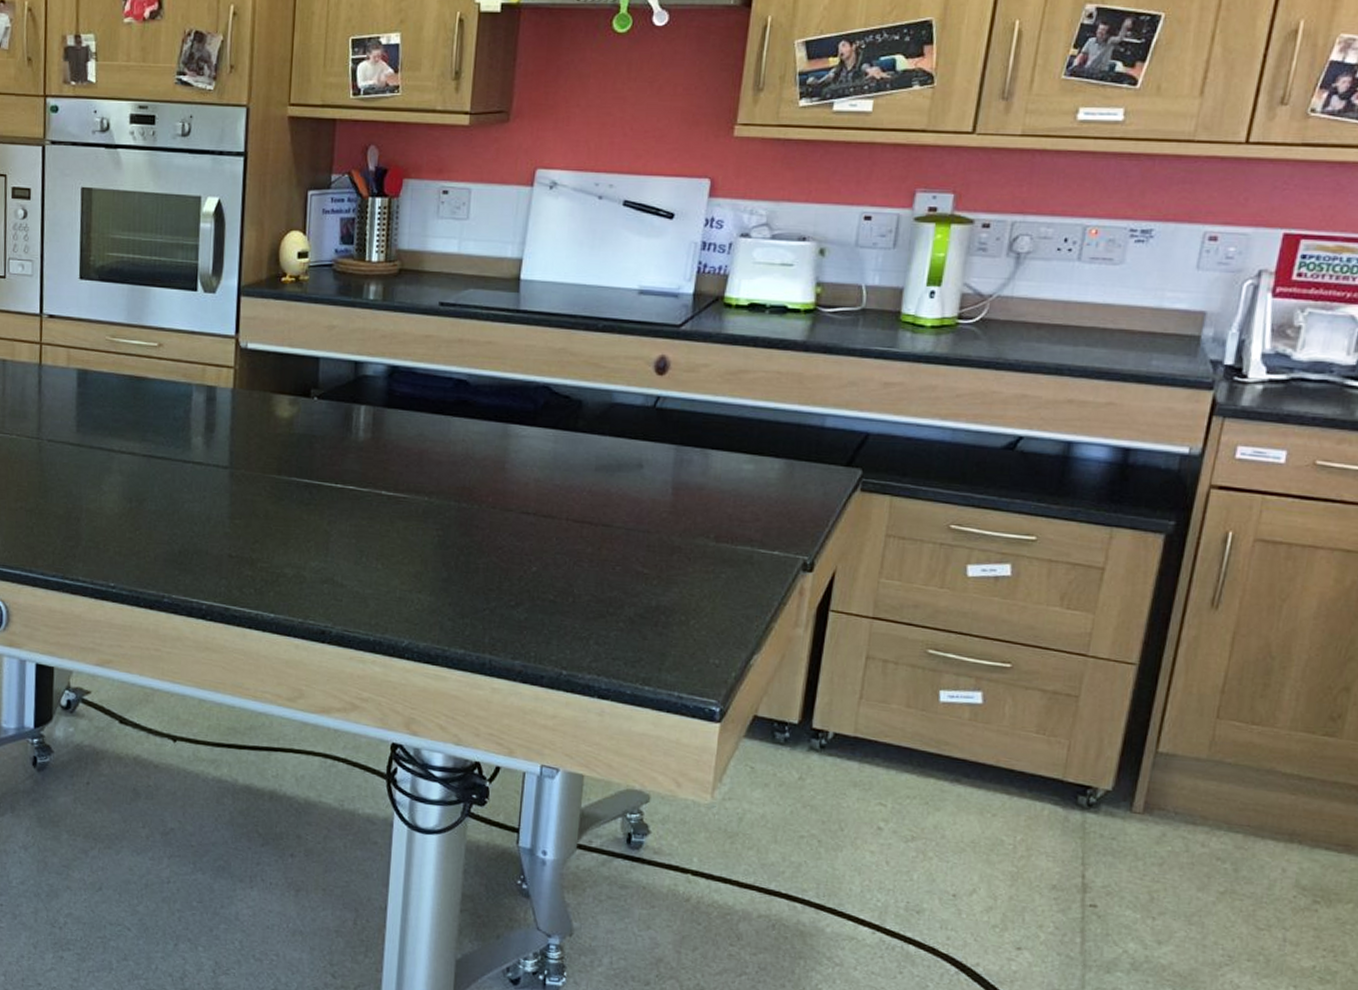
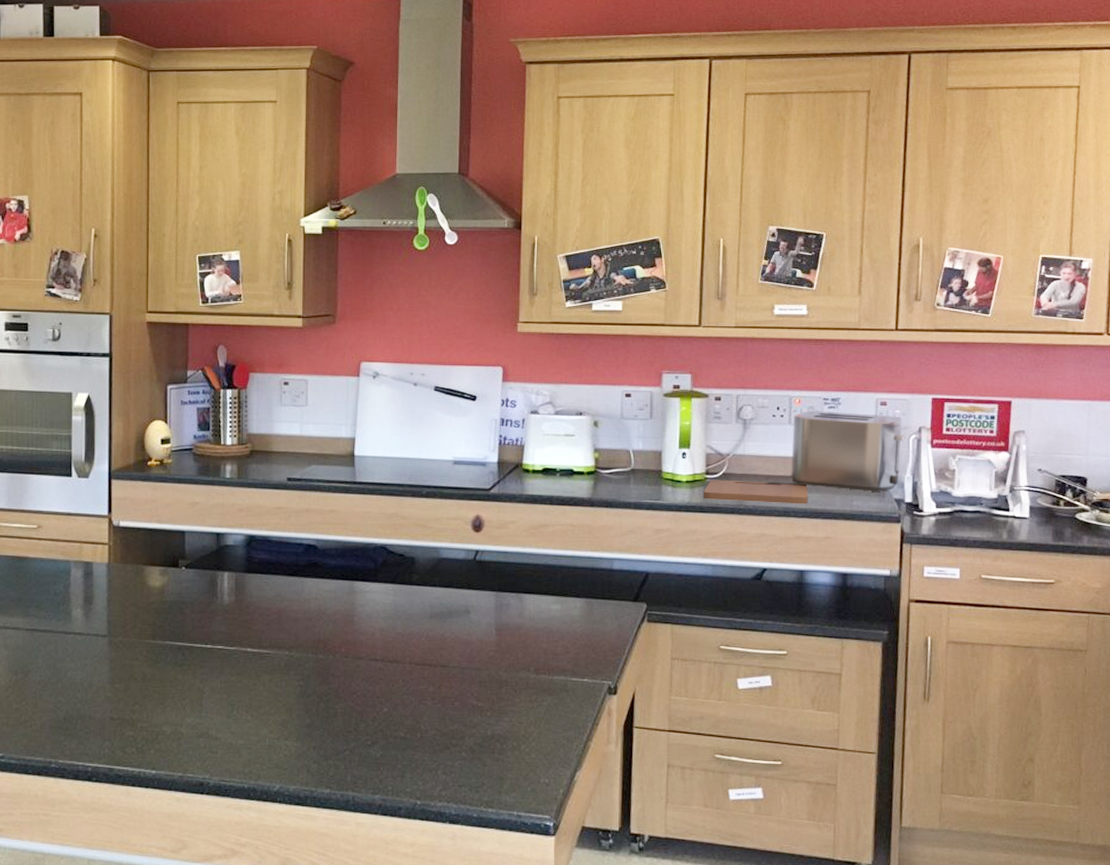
cutting board: none [951,325,1093,361] -> present [703,480,808,504]
toaster: none [1070,244,1237,351] -> present [790,411,905,493]

